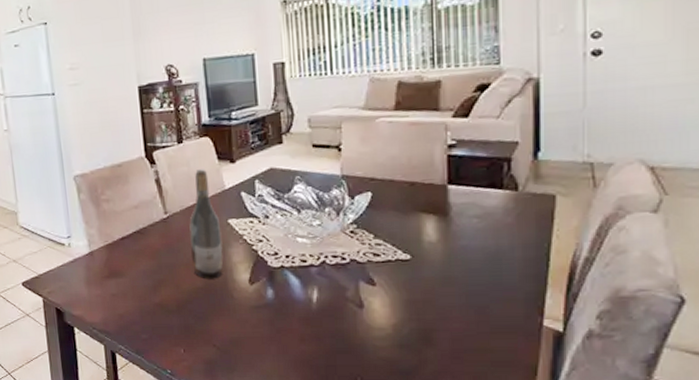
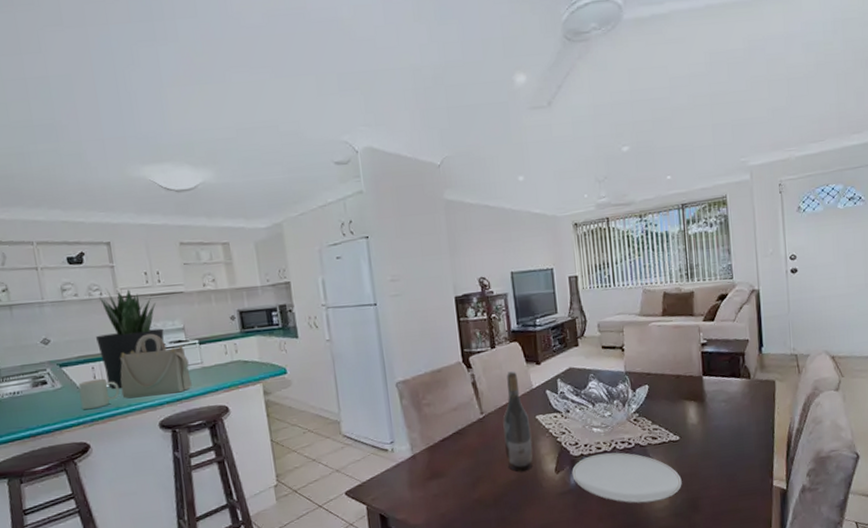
plate: none [269,266,411,329] -> present [572,452,682,504]

